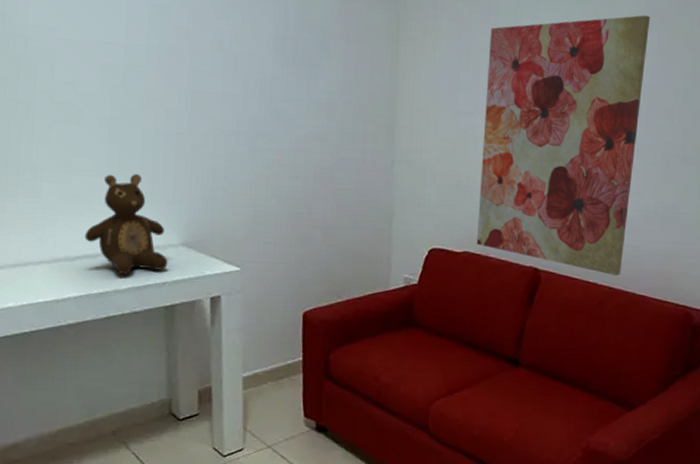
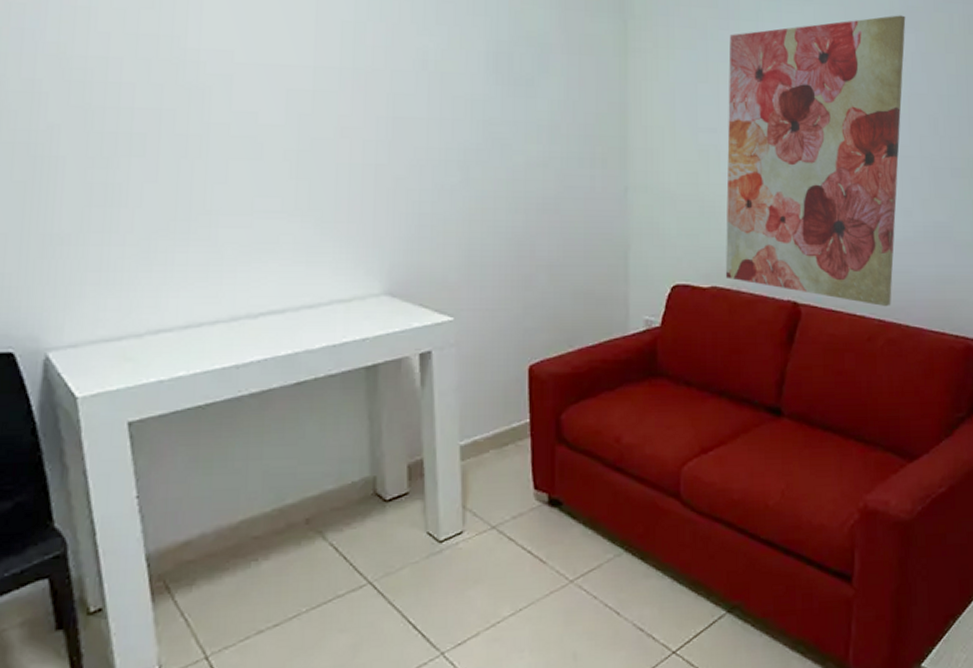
teddy bear: present [84,174,168,276] -> none [269,214,368,333]

